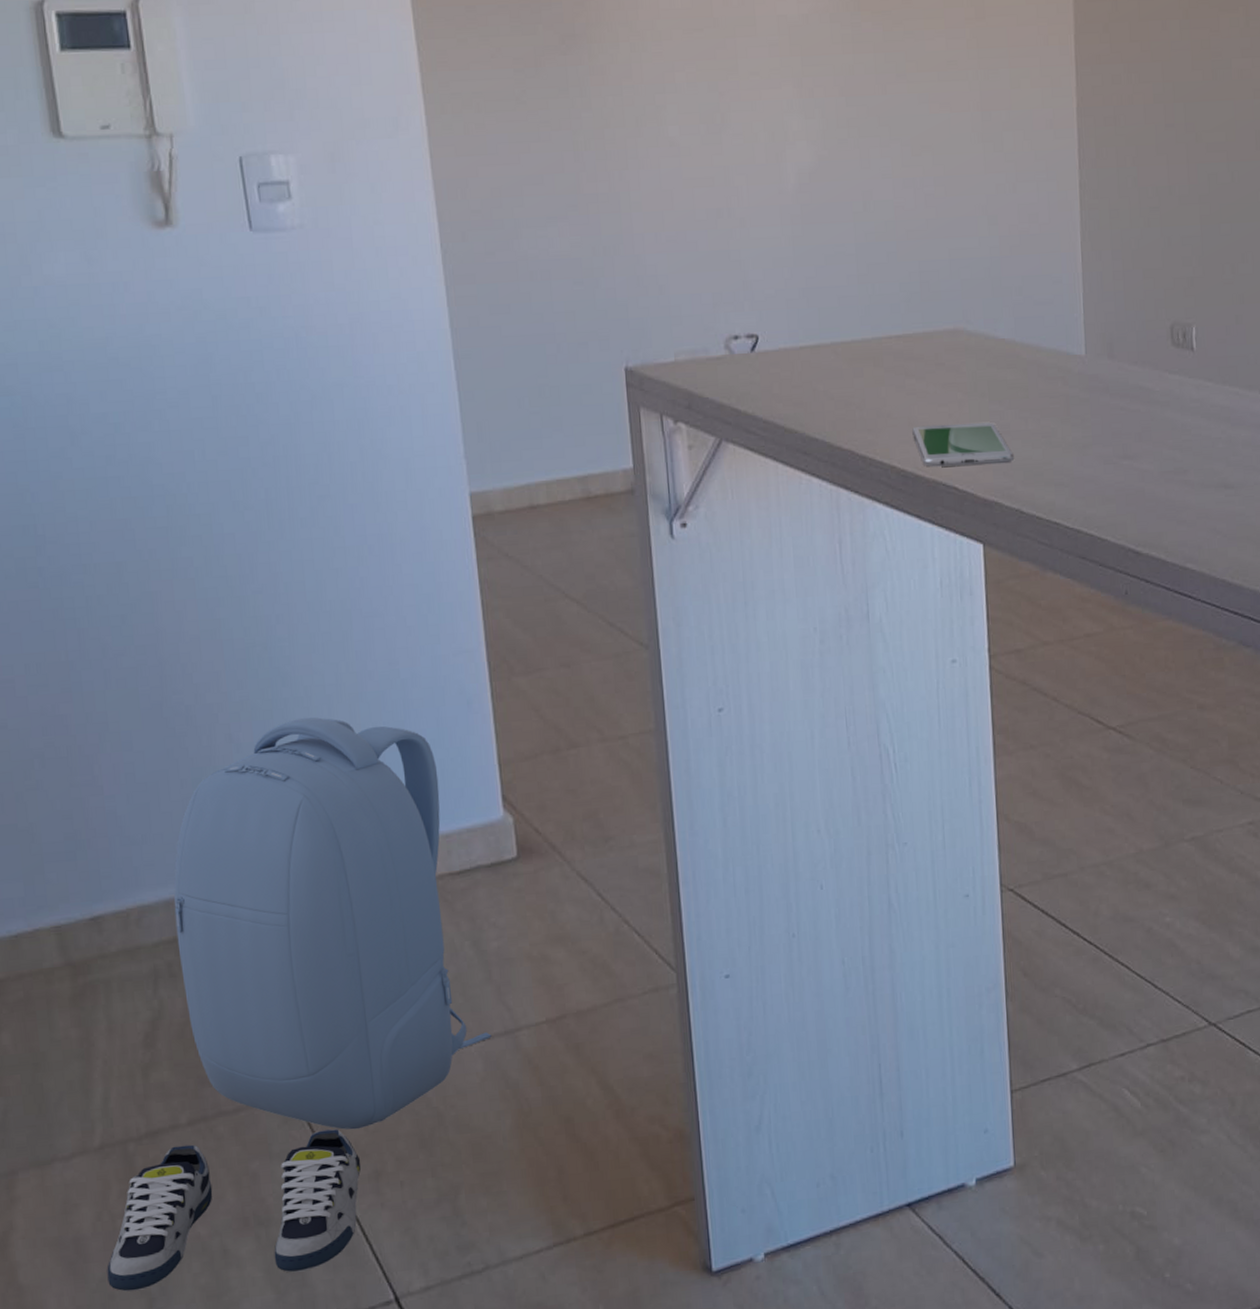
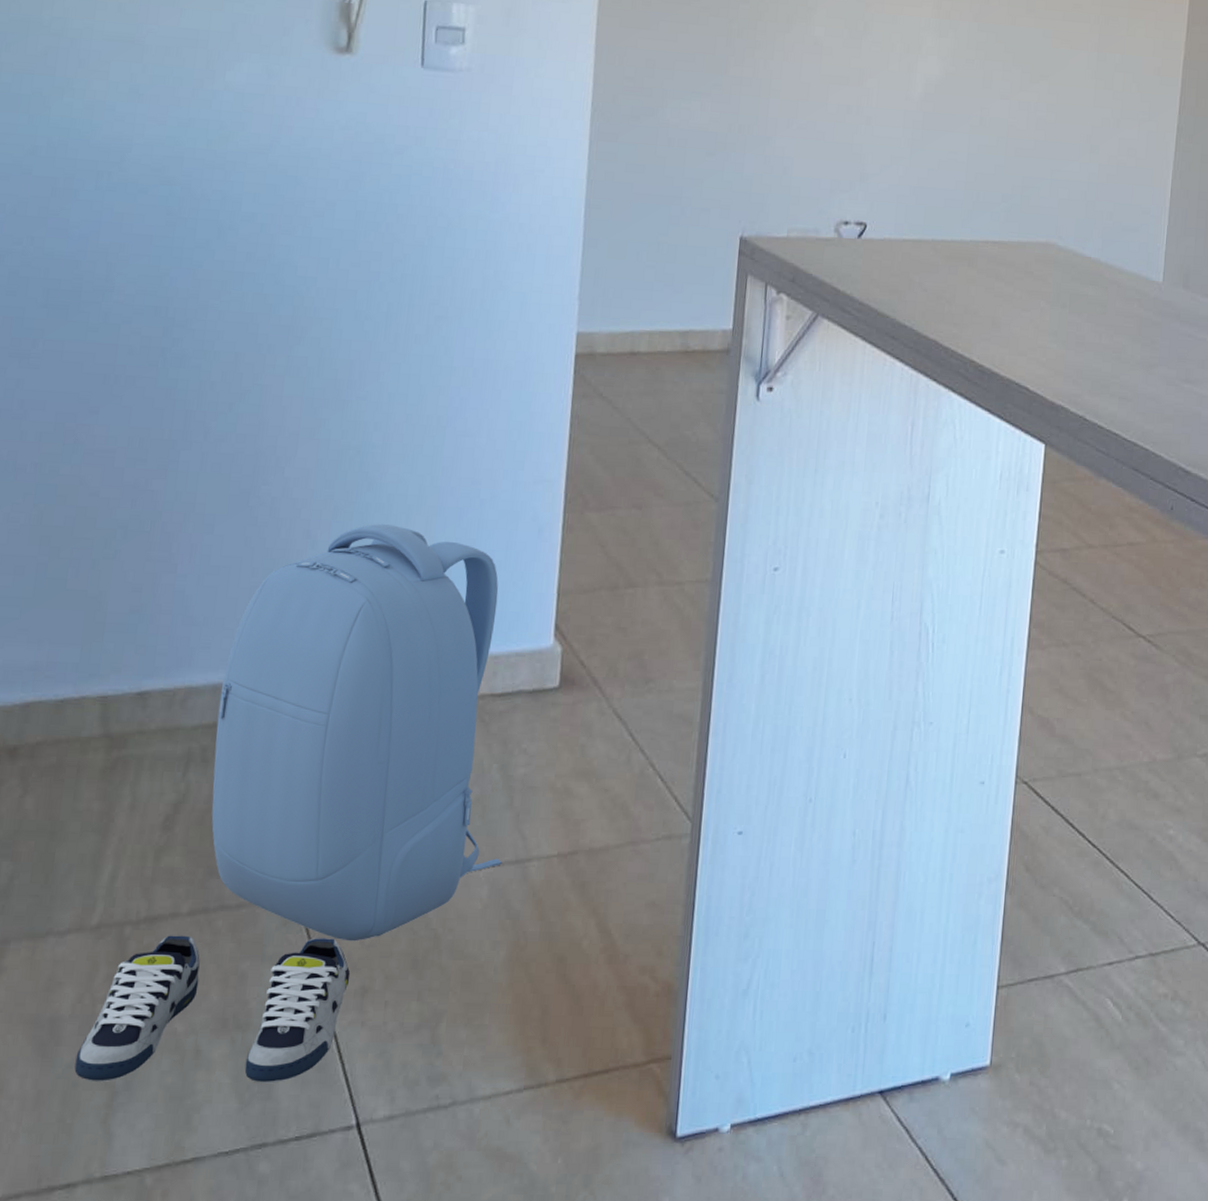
phone: present [911,423,1014,467] -> none [993,326,1085,372]

